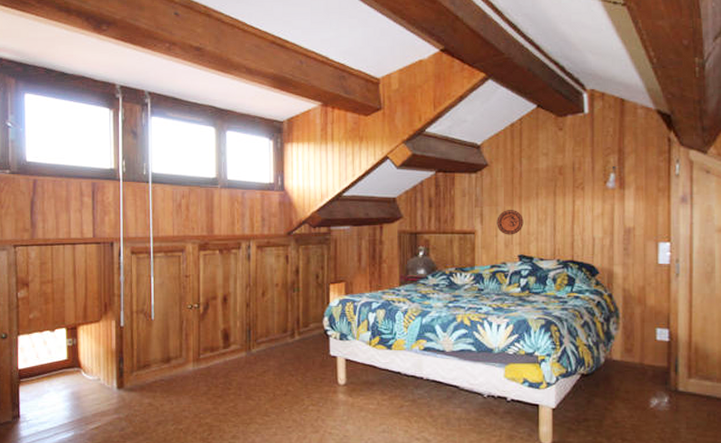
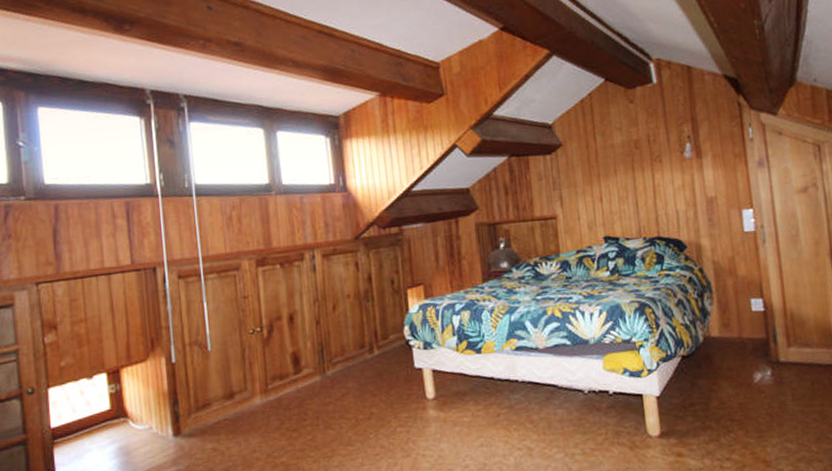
decorative plate: present [497,210,524,235] -> none [577,189,605,217]

